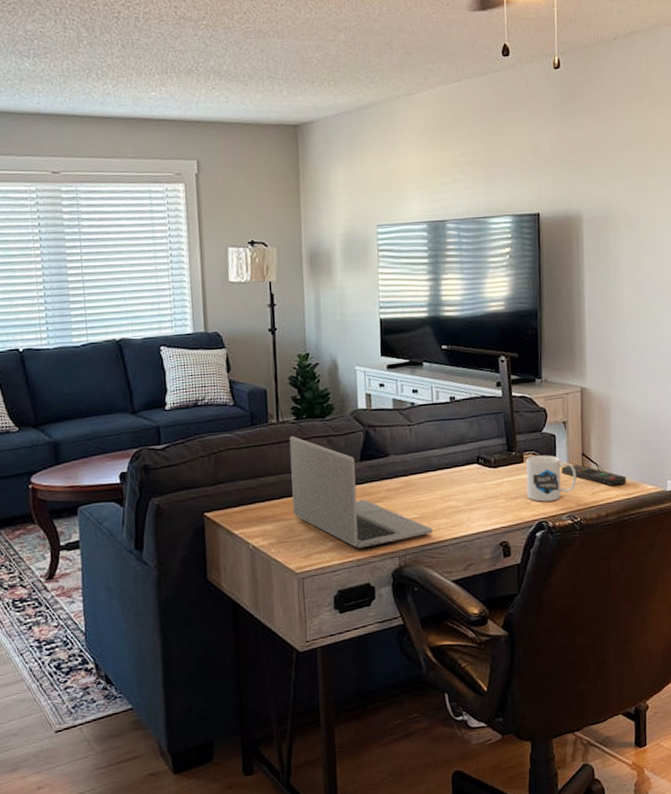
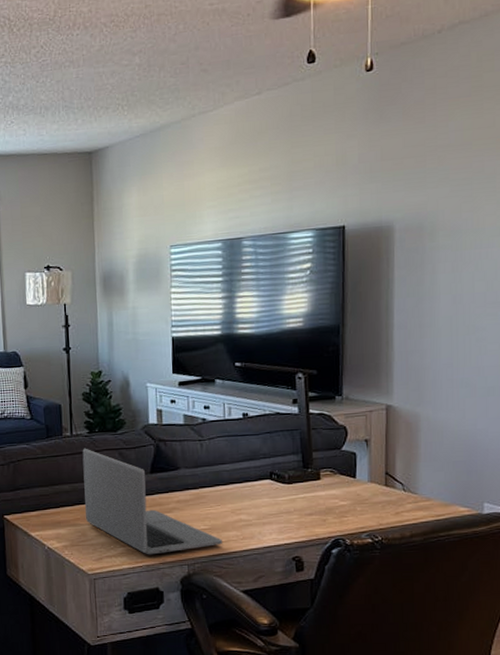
mug: present [526,455,577,502] -> none [322,473,379,519]
remote control: present [561,464,627,486] -> none [361,483,437,507]

